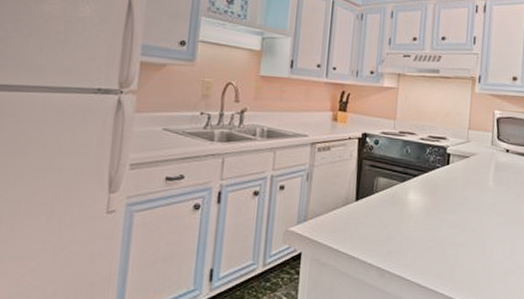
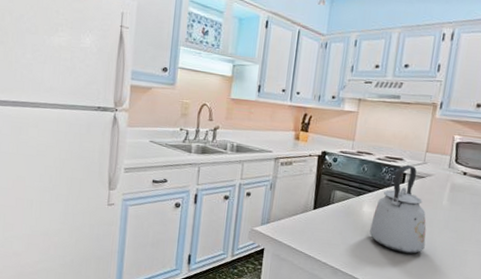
kettle: none [417,144,475,244] -> present [369,164,427,254]

